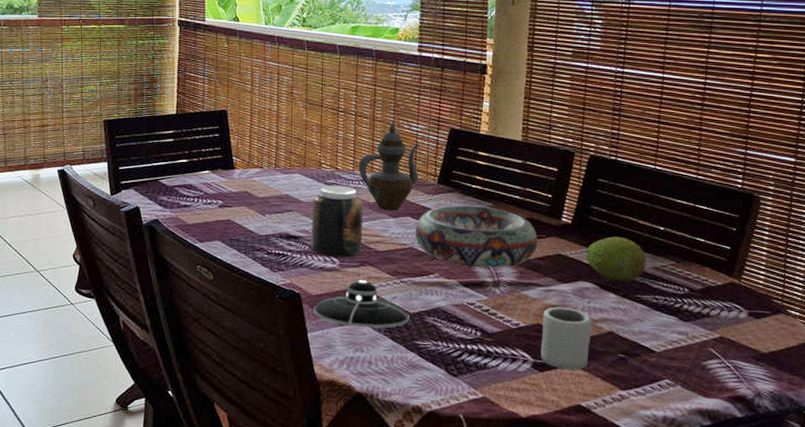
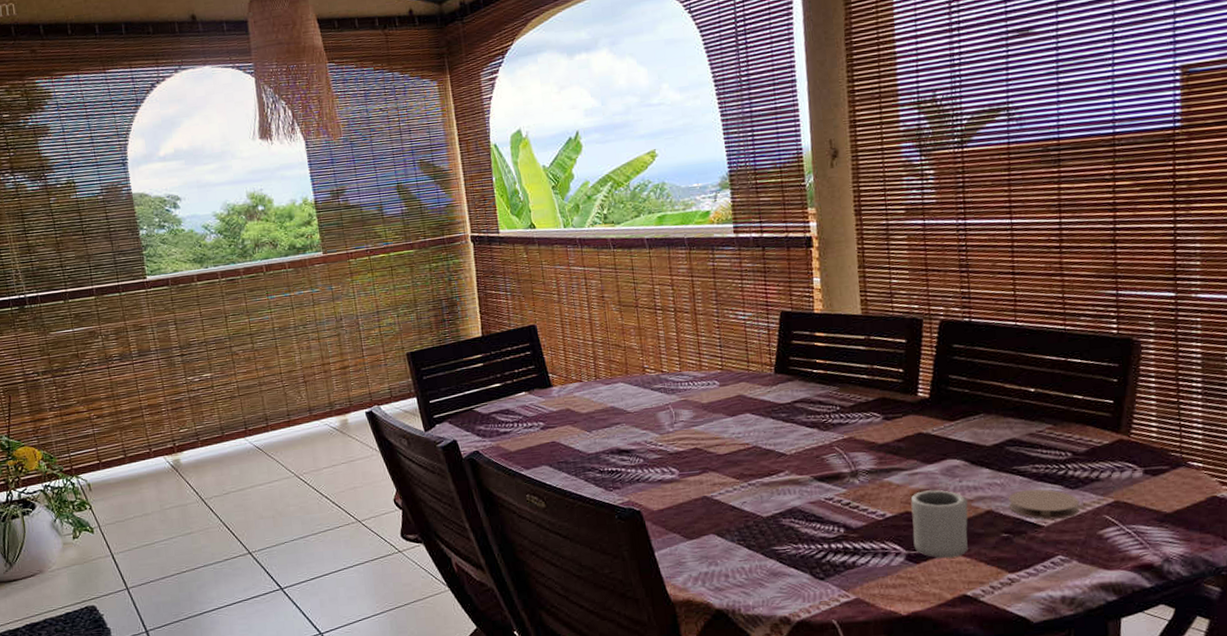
jar: present [311,185,363,258] -> none [641,388,701,468]
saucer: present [314,279,409,328] -> none [658,487,764,540]
teapot: present [358,122,419,211] -> none [685,313,753,410]
decorative bowl: present [415,205,538,269] -> none [757,392,895,460]
fruit: present [586,236,647,282] -> none [950,405,1021,454]
coaster: none [628,317,690,347] -> present [1008,489,1080,520]

